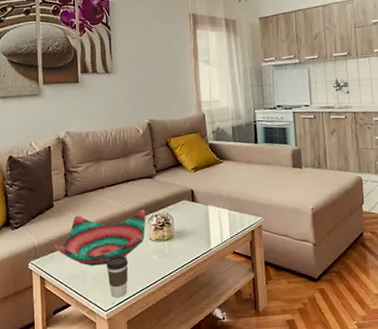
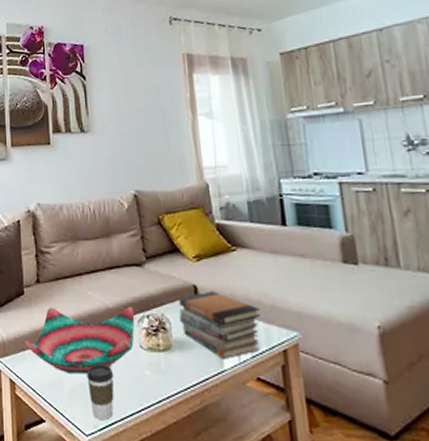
book stack: none [179,193,237,242] -> present [178,291,260,360]

